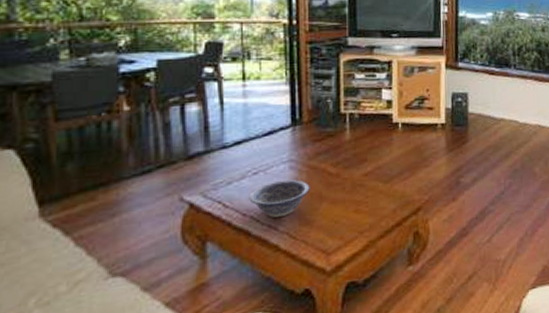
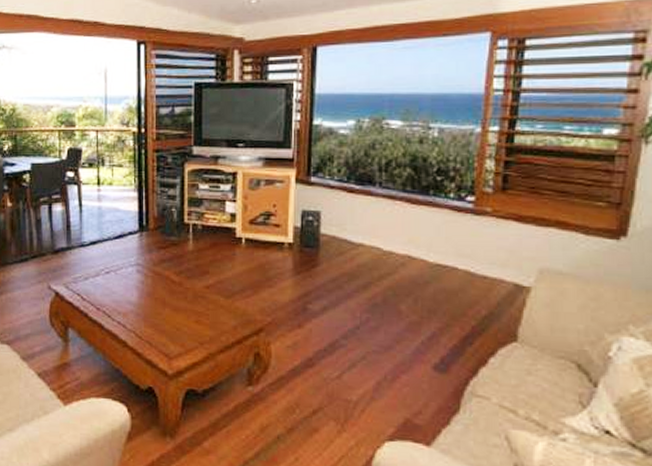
decorative bowl: present [249,179,310,217] -> none [102,282,155,316]

